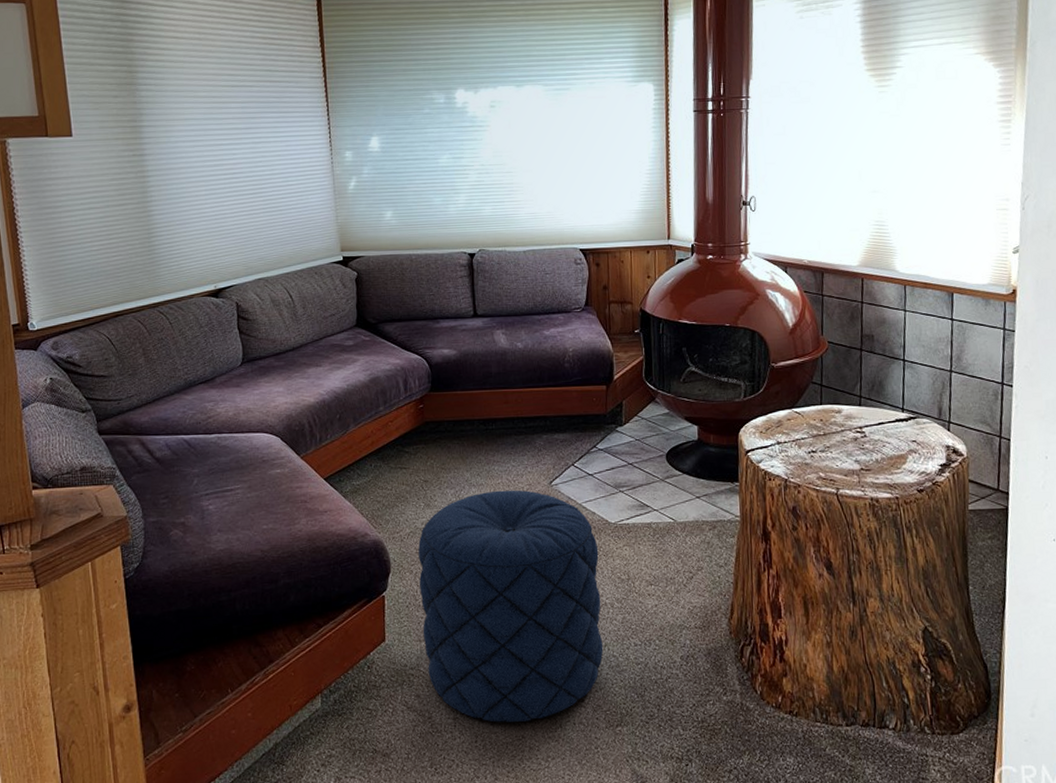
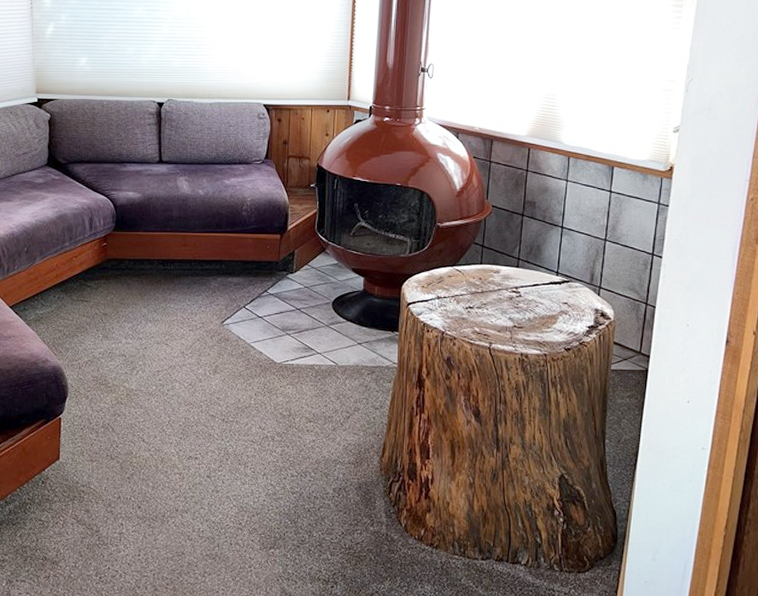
pouf: present [418,490,604,722] -> none [94,327,263,539]

